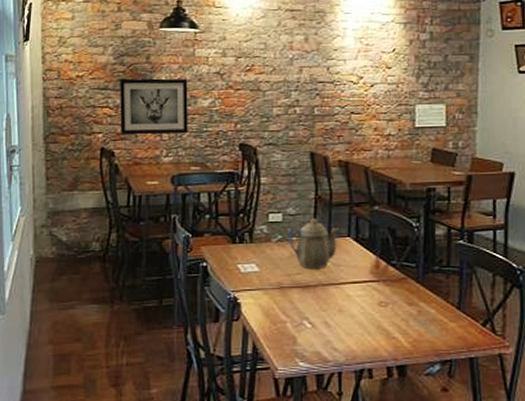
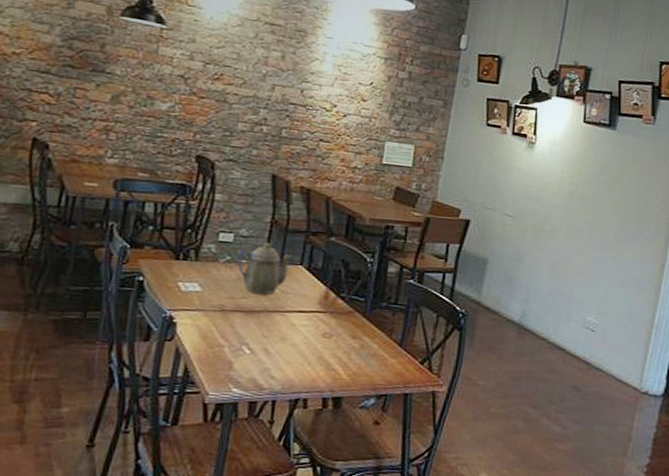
wall art: present [120,78,188,134] -> none [60,65,147,137]

